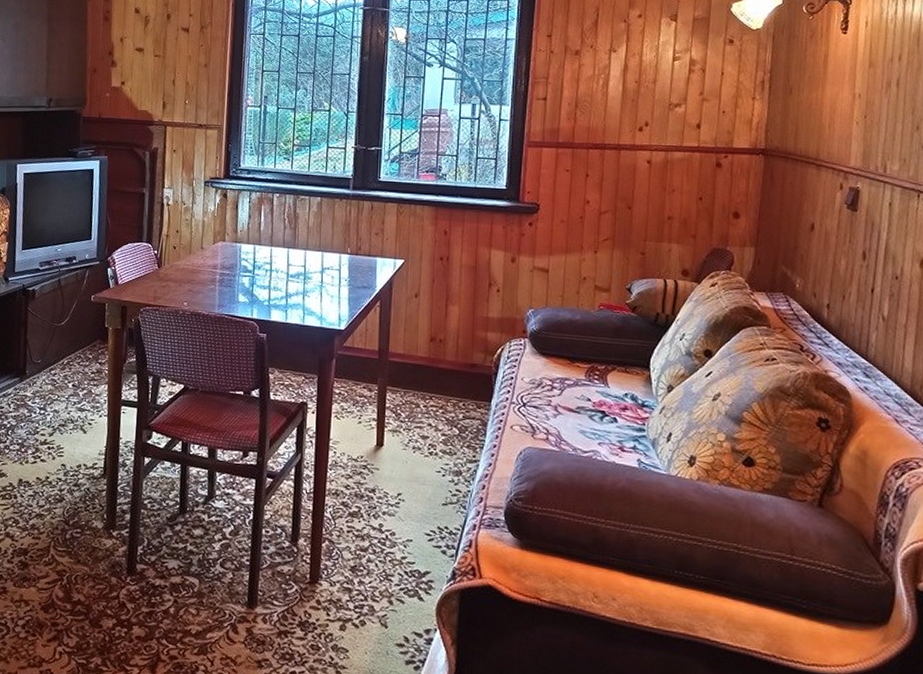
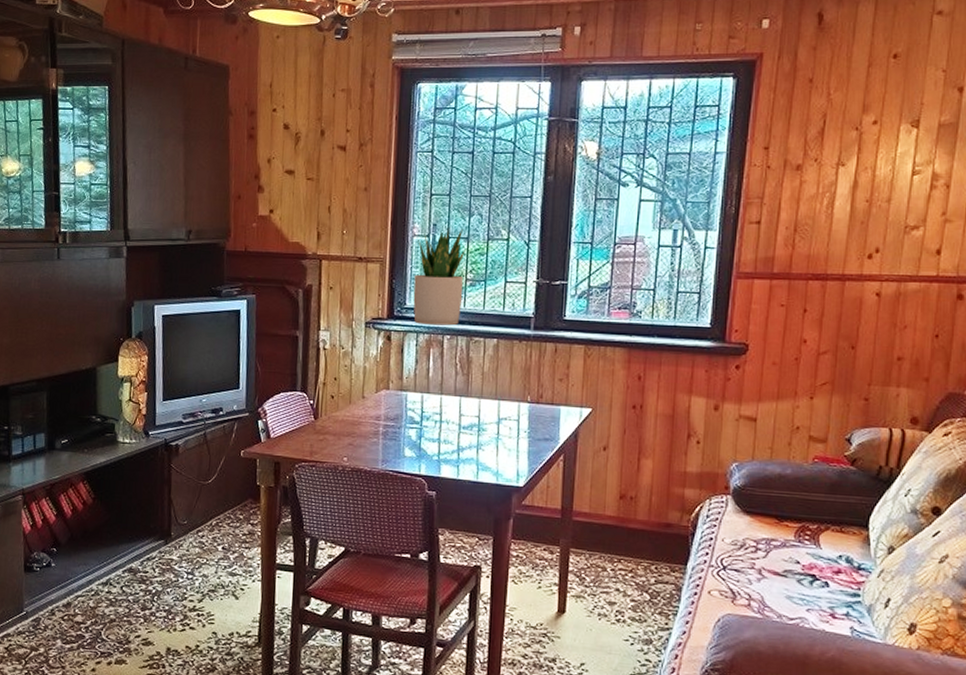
planter: none [246,99,293,185] -> present [413,227,466,326]

